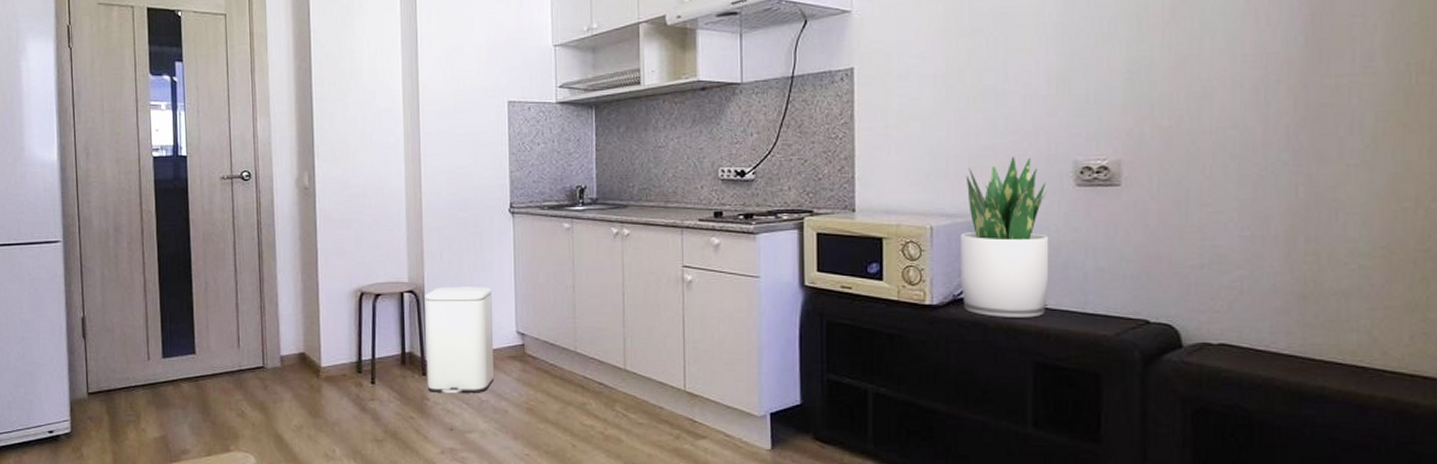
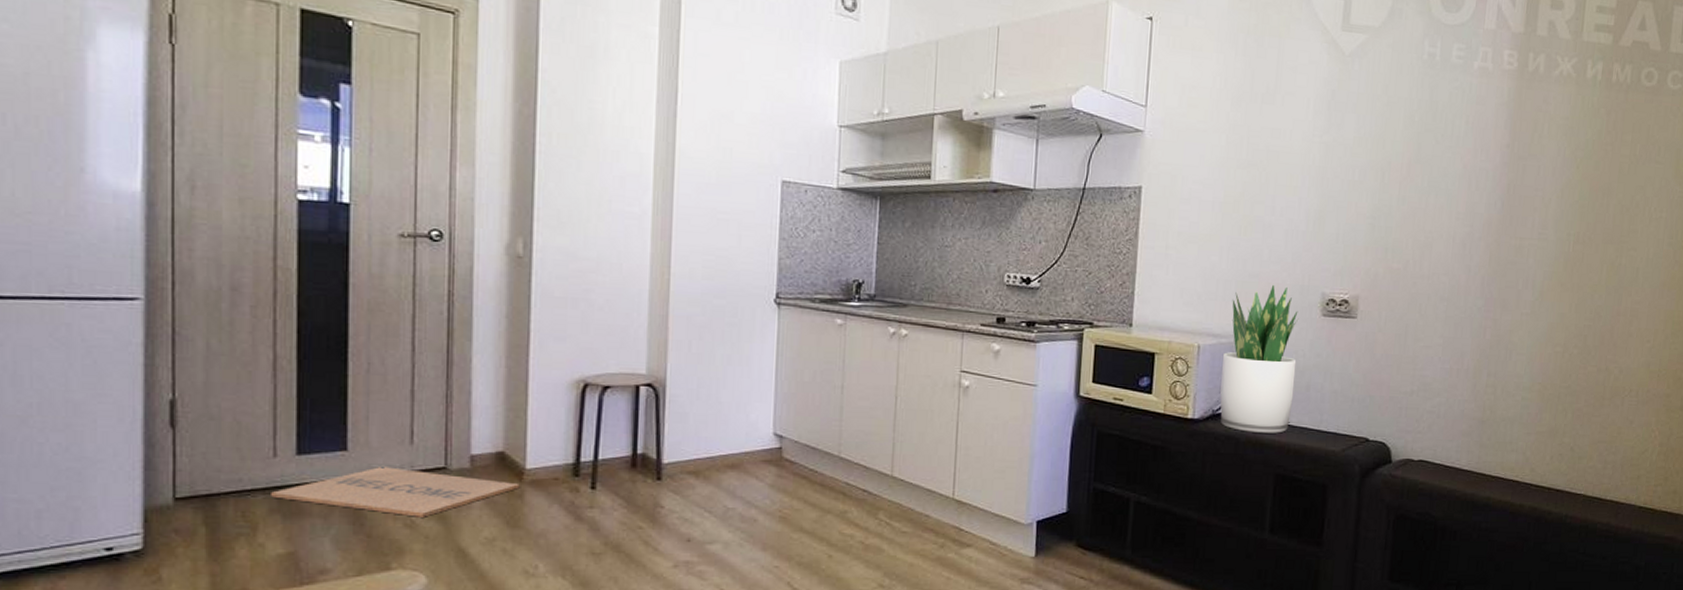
doormat: none [148,367,318,408] -> present [271,467,520,517]
pedal bin: present [425,286,495,394] -> none [662,381,748,501]

